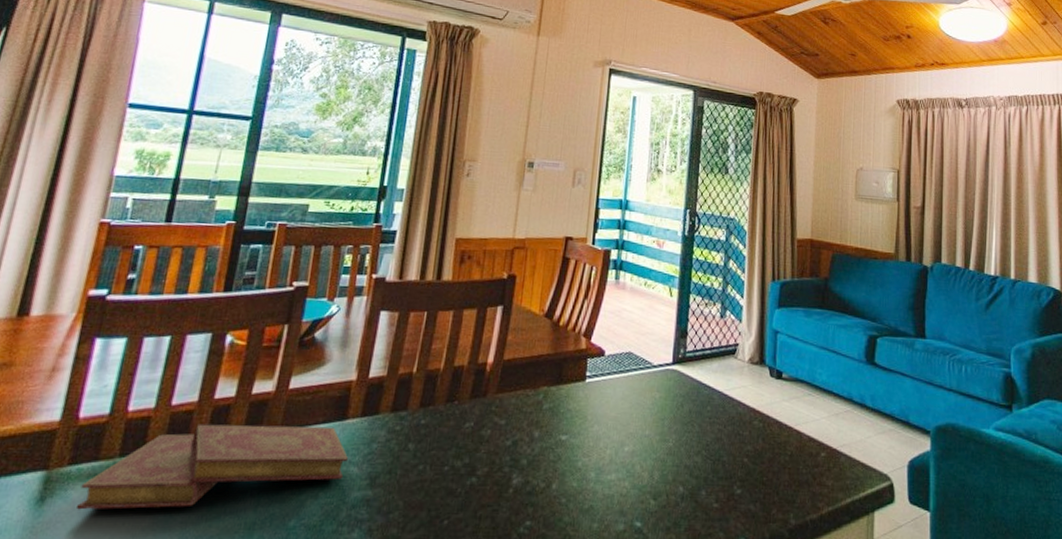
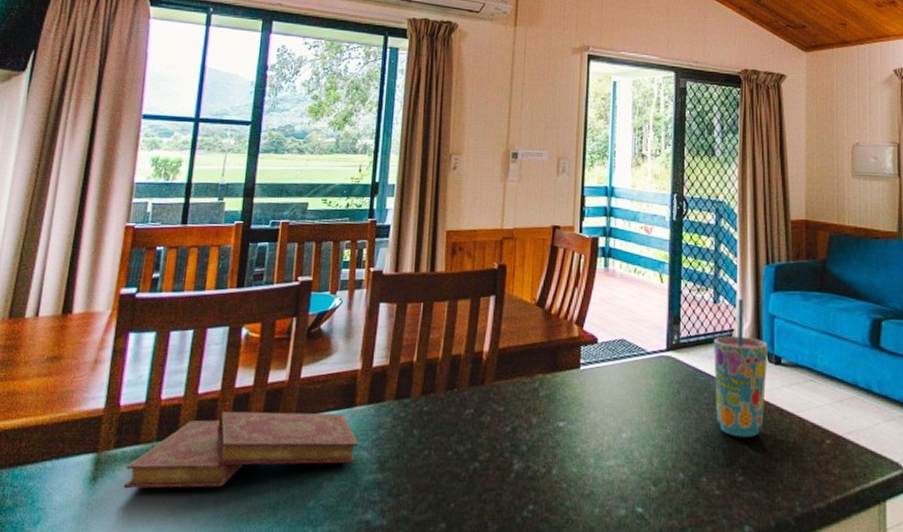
cup: none [718,314,770,451] -> present [714,299,768,438]

